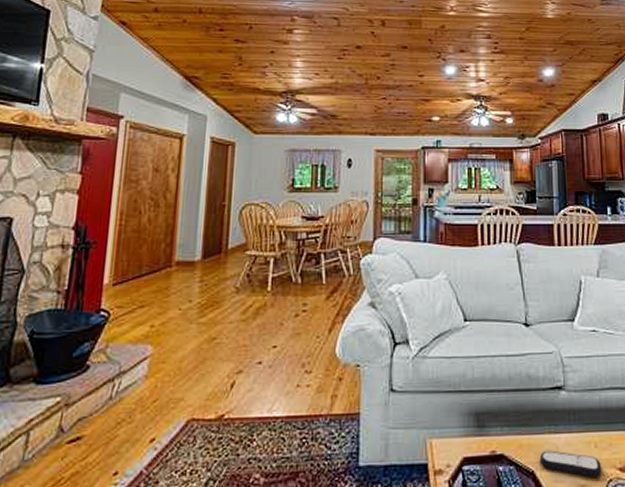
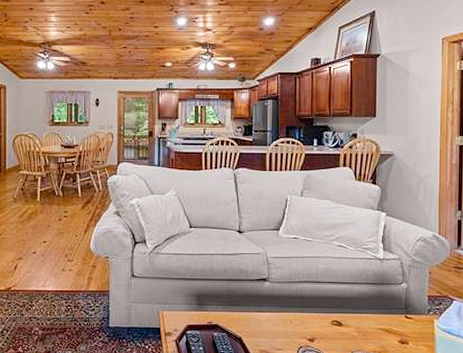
remote control: present [539,450,603,478] -> none [246,323,295,345]

